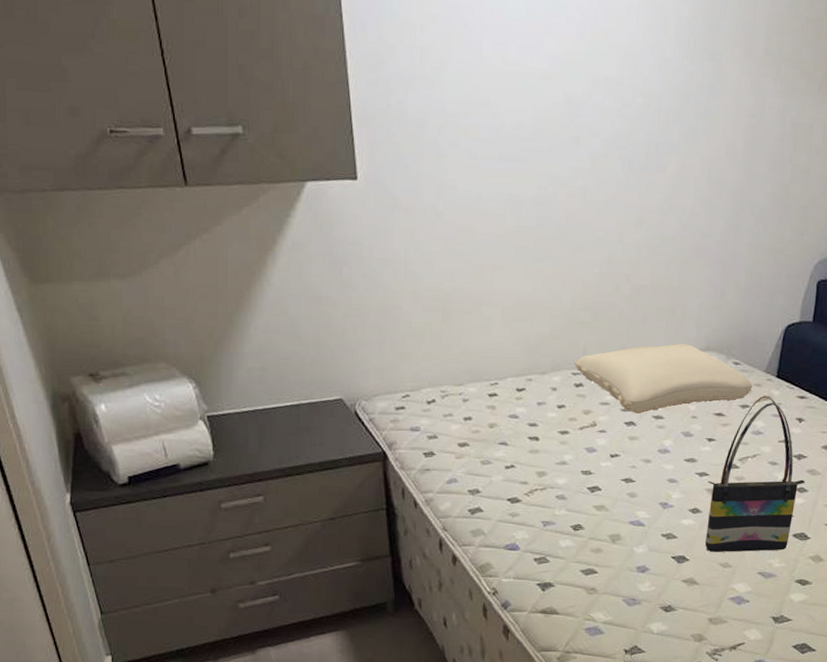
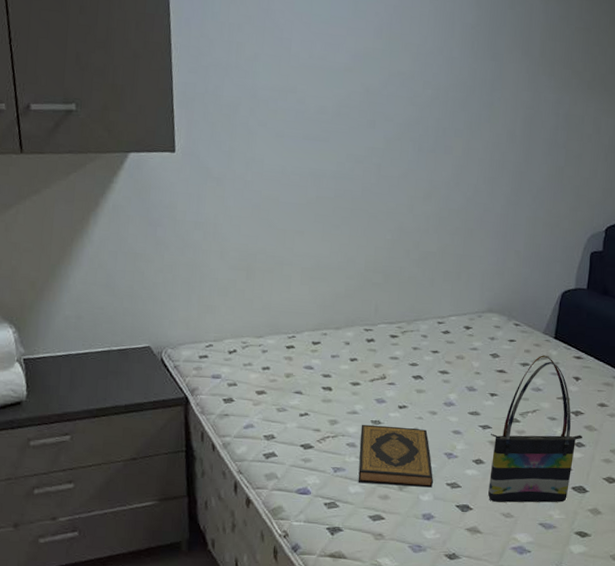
hardback book: none [569,475,648,539] -> present [358,424,433,488]
pillow: present [574,343,753,415] -> none [366,304,532,369]

